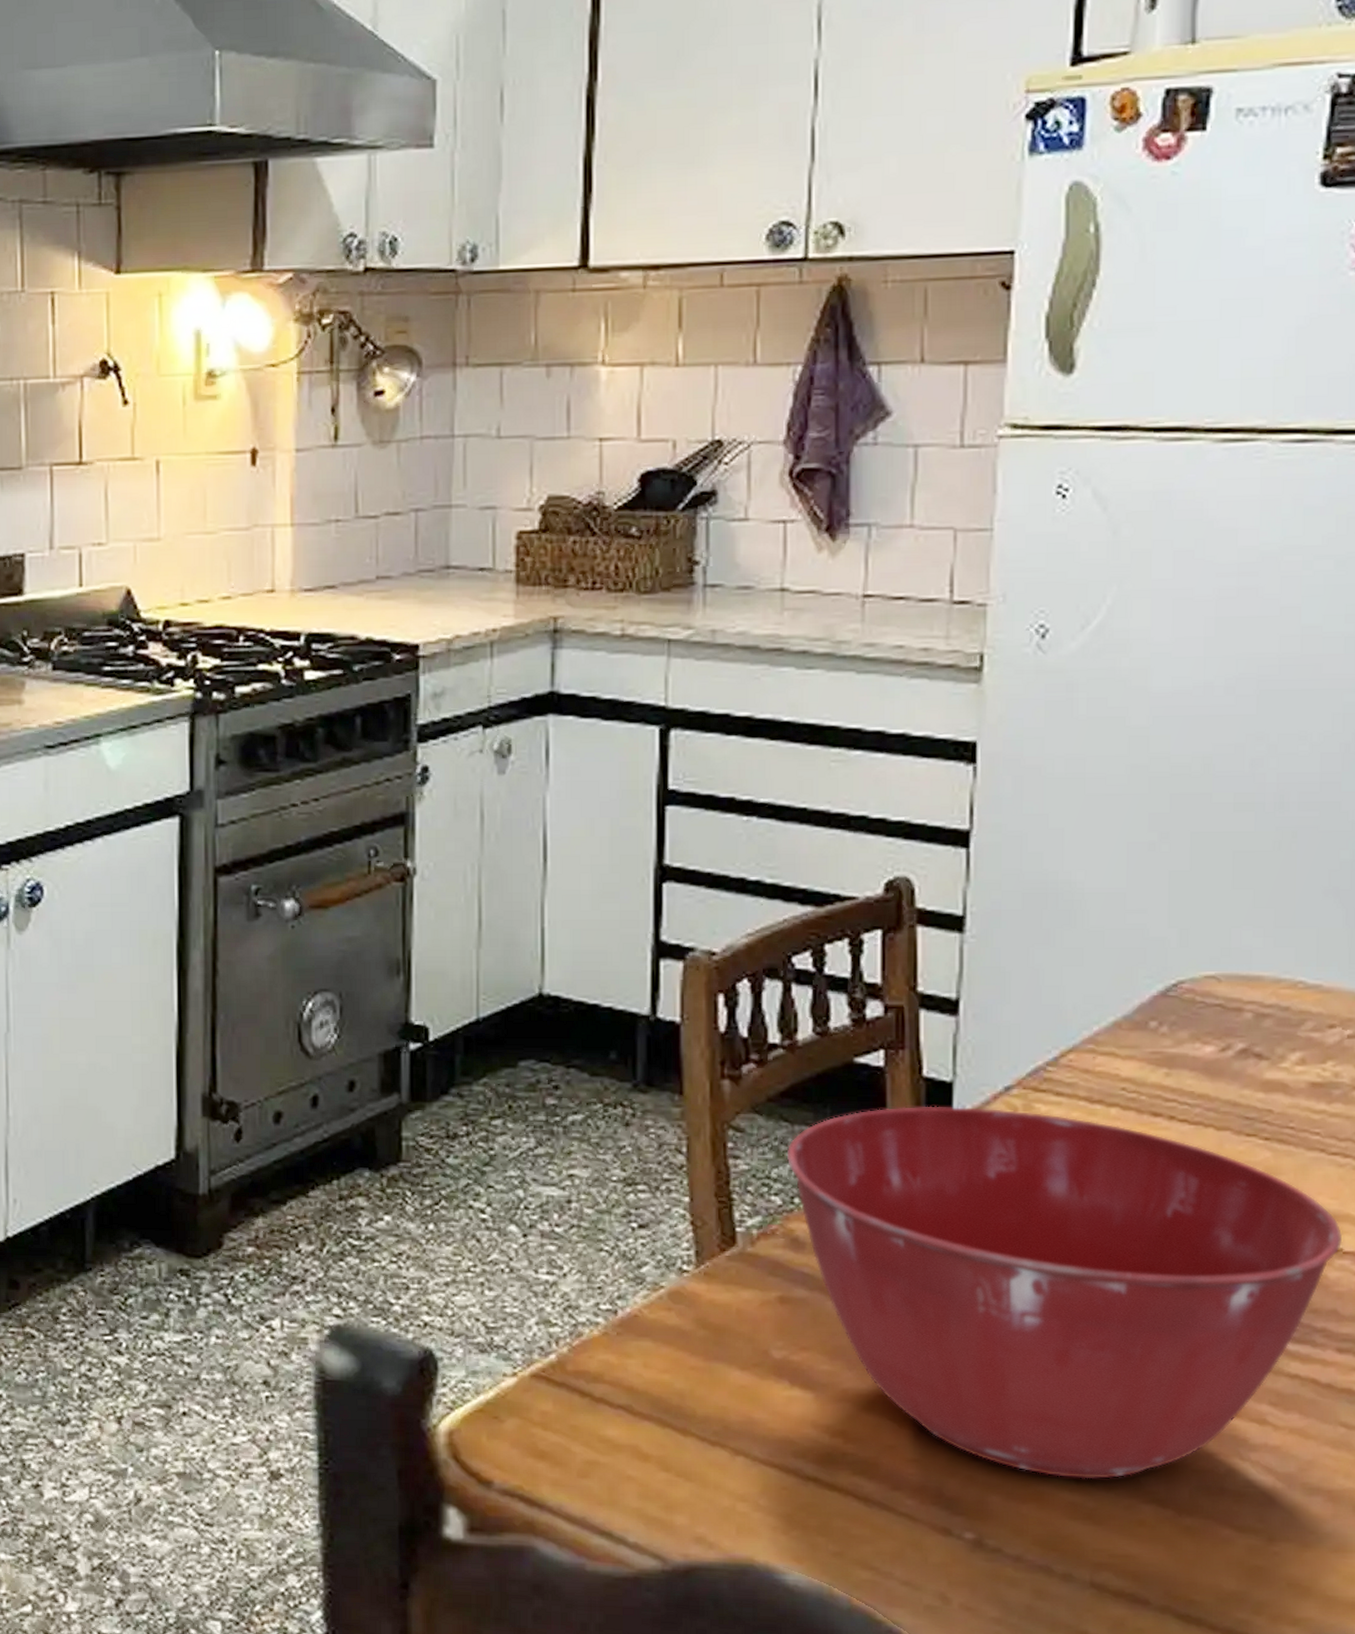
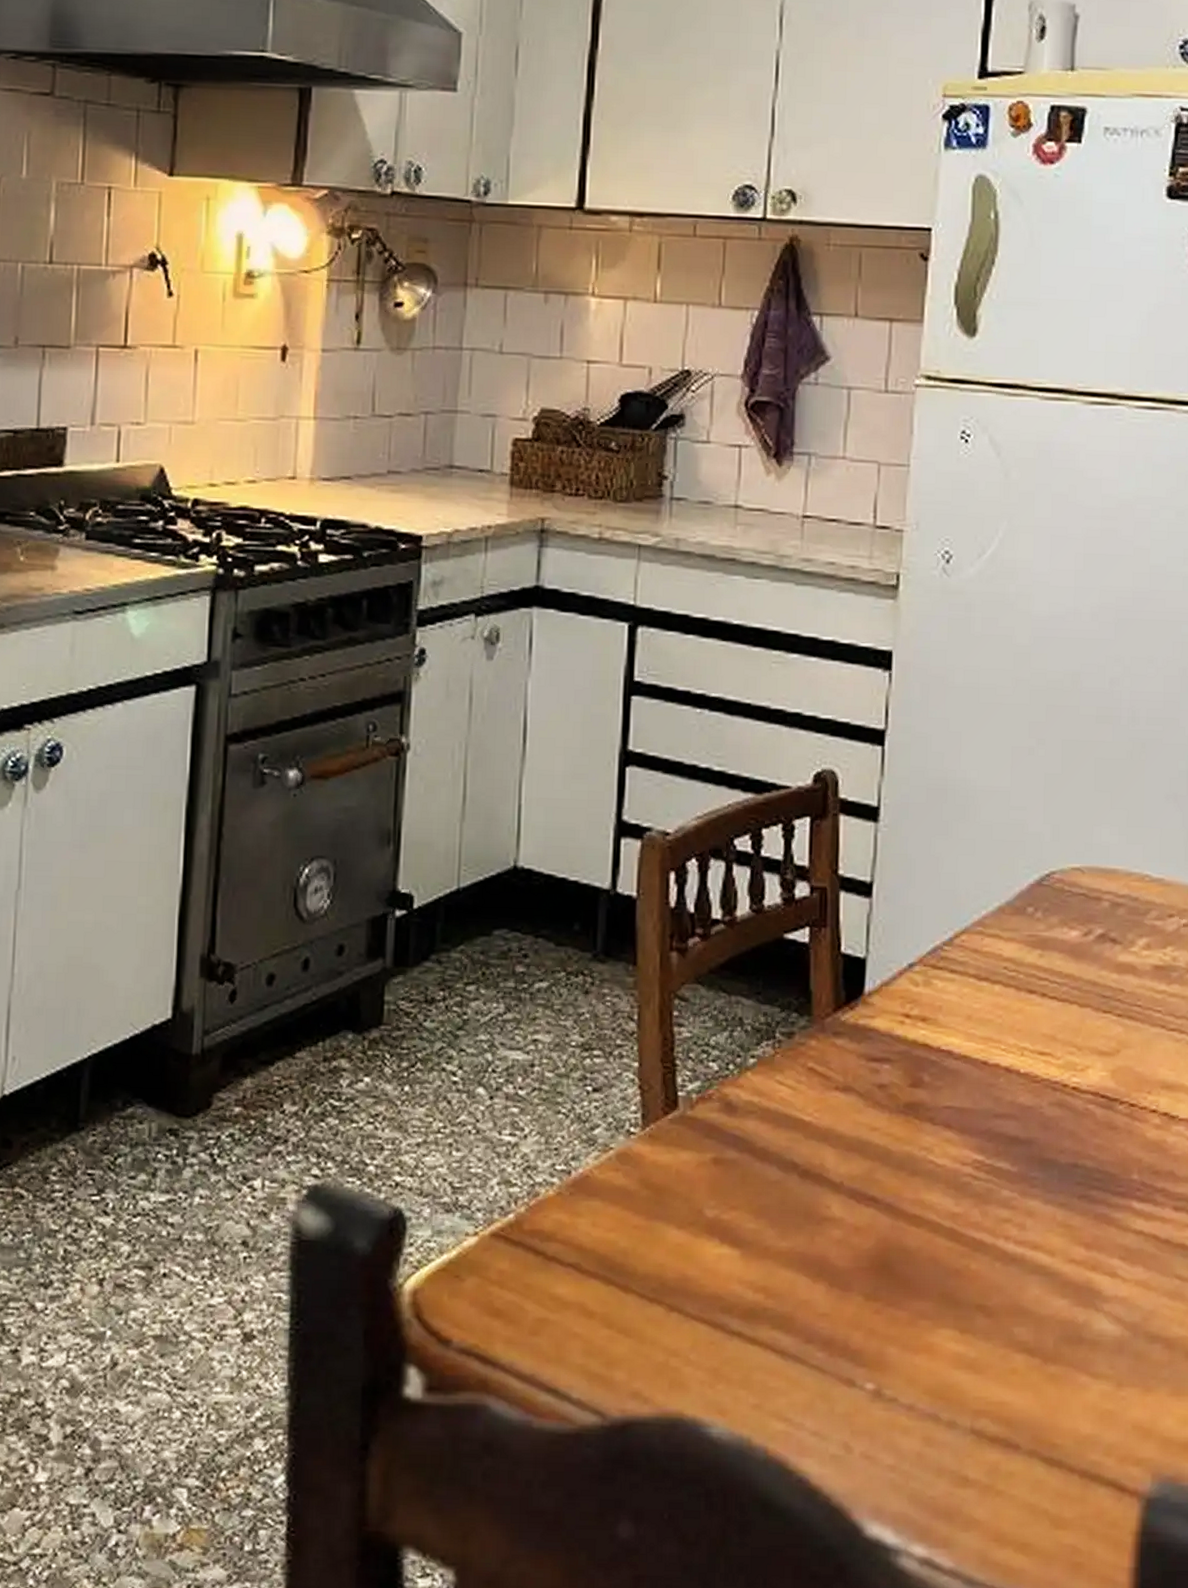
mixing bowl: present [786,1106,1343,1479] -> none [723,980,1179,1331]

